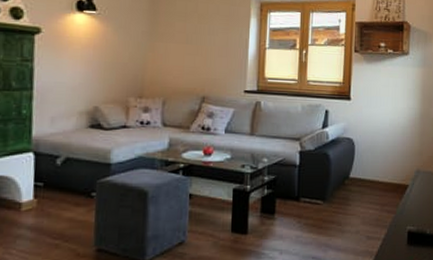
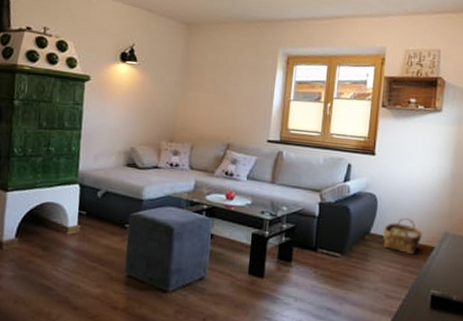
woven basket: none [361,159,397,195] -> present [382,217,422,255]

